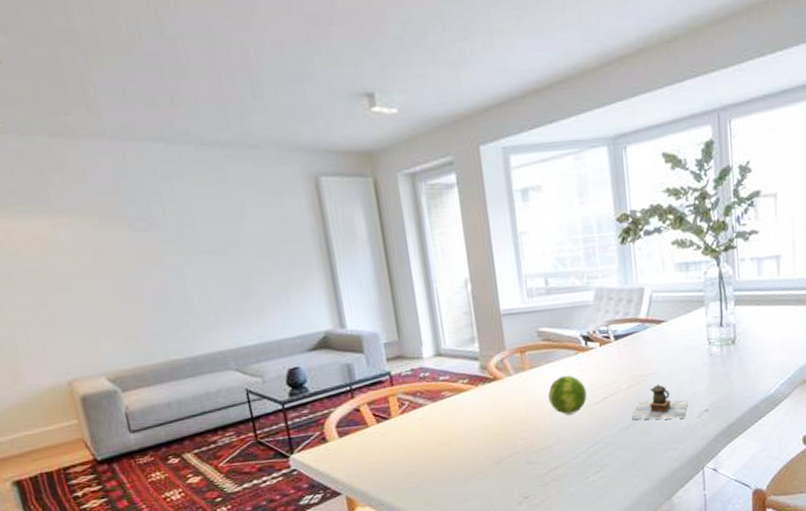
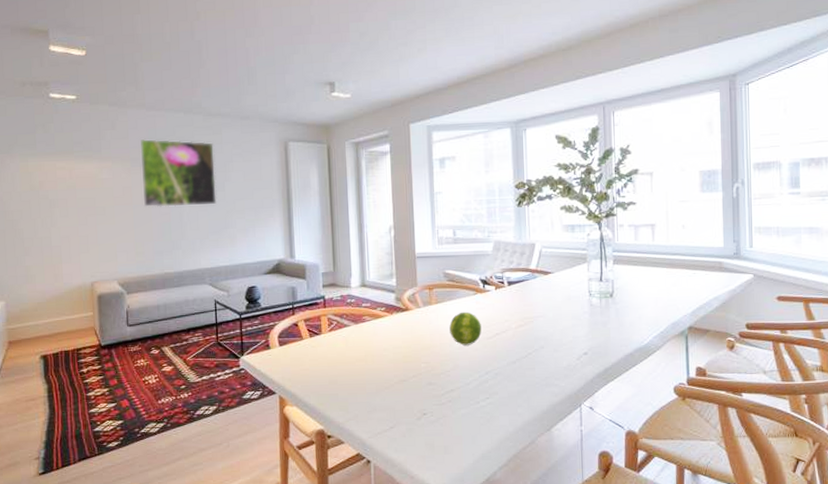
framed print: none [107,181,230,275] -> present [141,138,217,207]
teapot: present [632,384,688,420] -> none [519,326,569,359]

